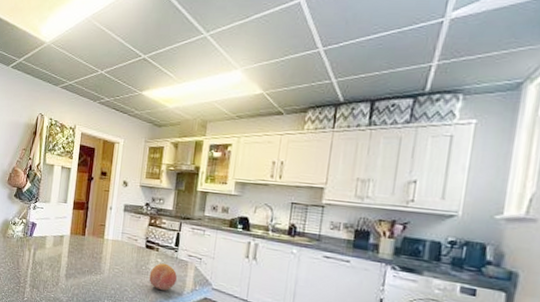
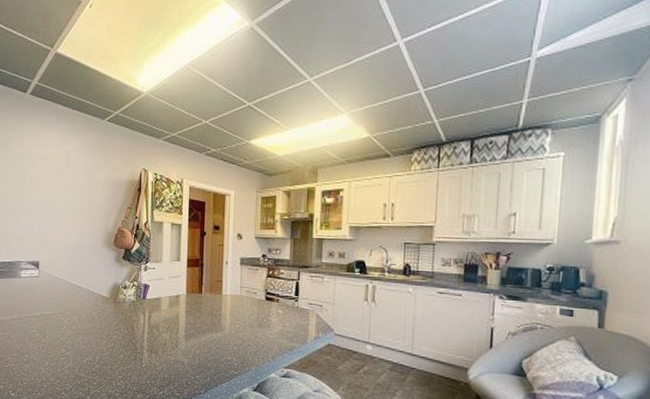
fruit: present [149,263,177,291] -> none [271,313,299,341]

